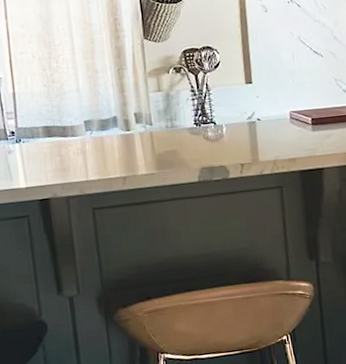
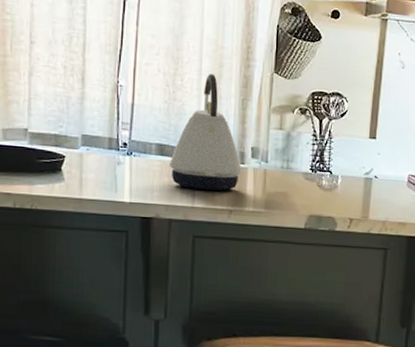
kettle: none [58,51,128,164] -> present [170,73,241,191]

